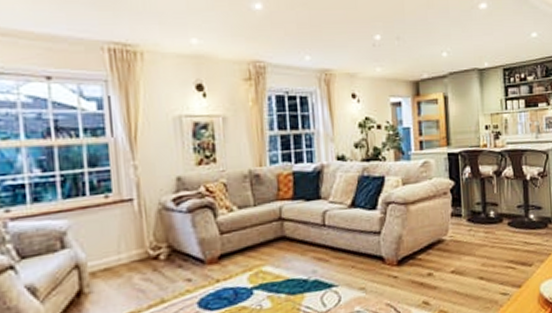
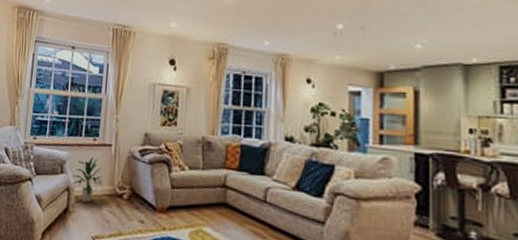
indoor plant: none [80,217,129,278] -> present [72,156,103,203]

